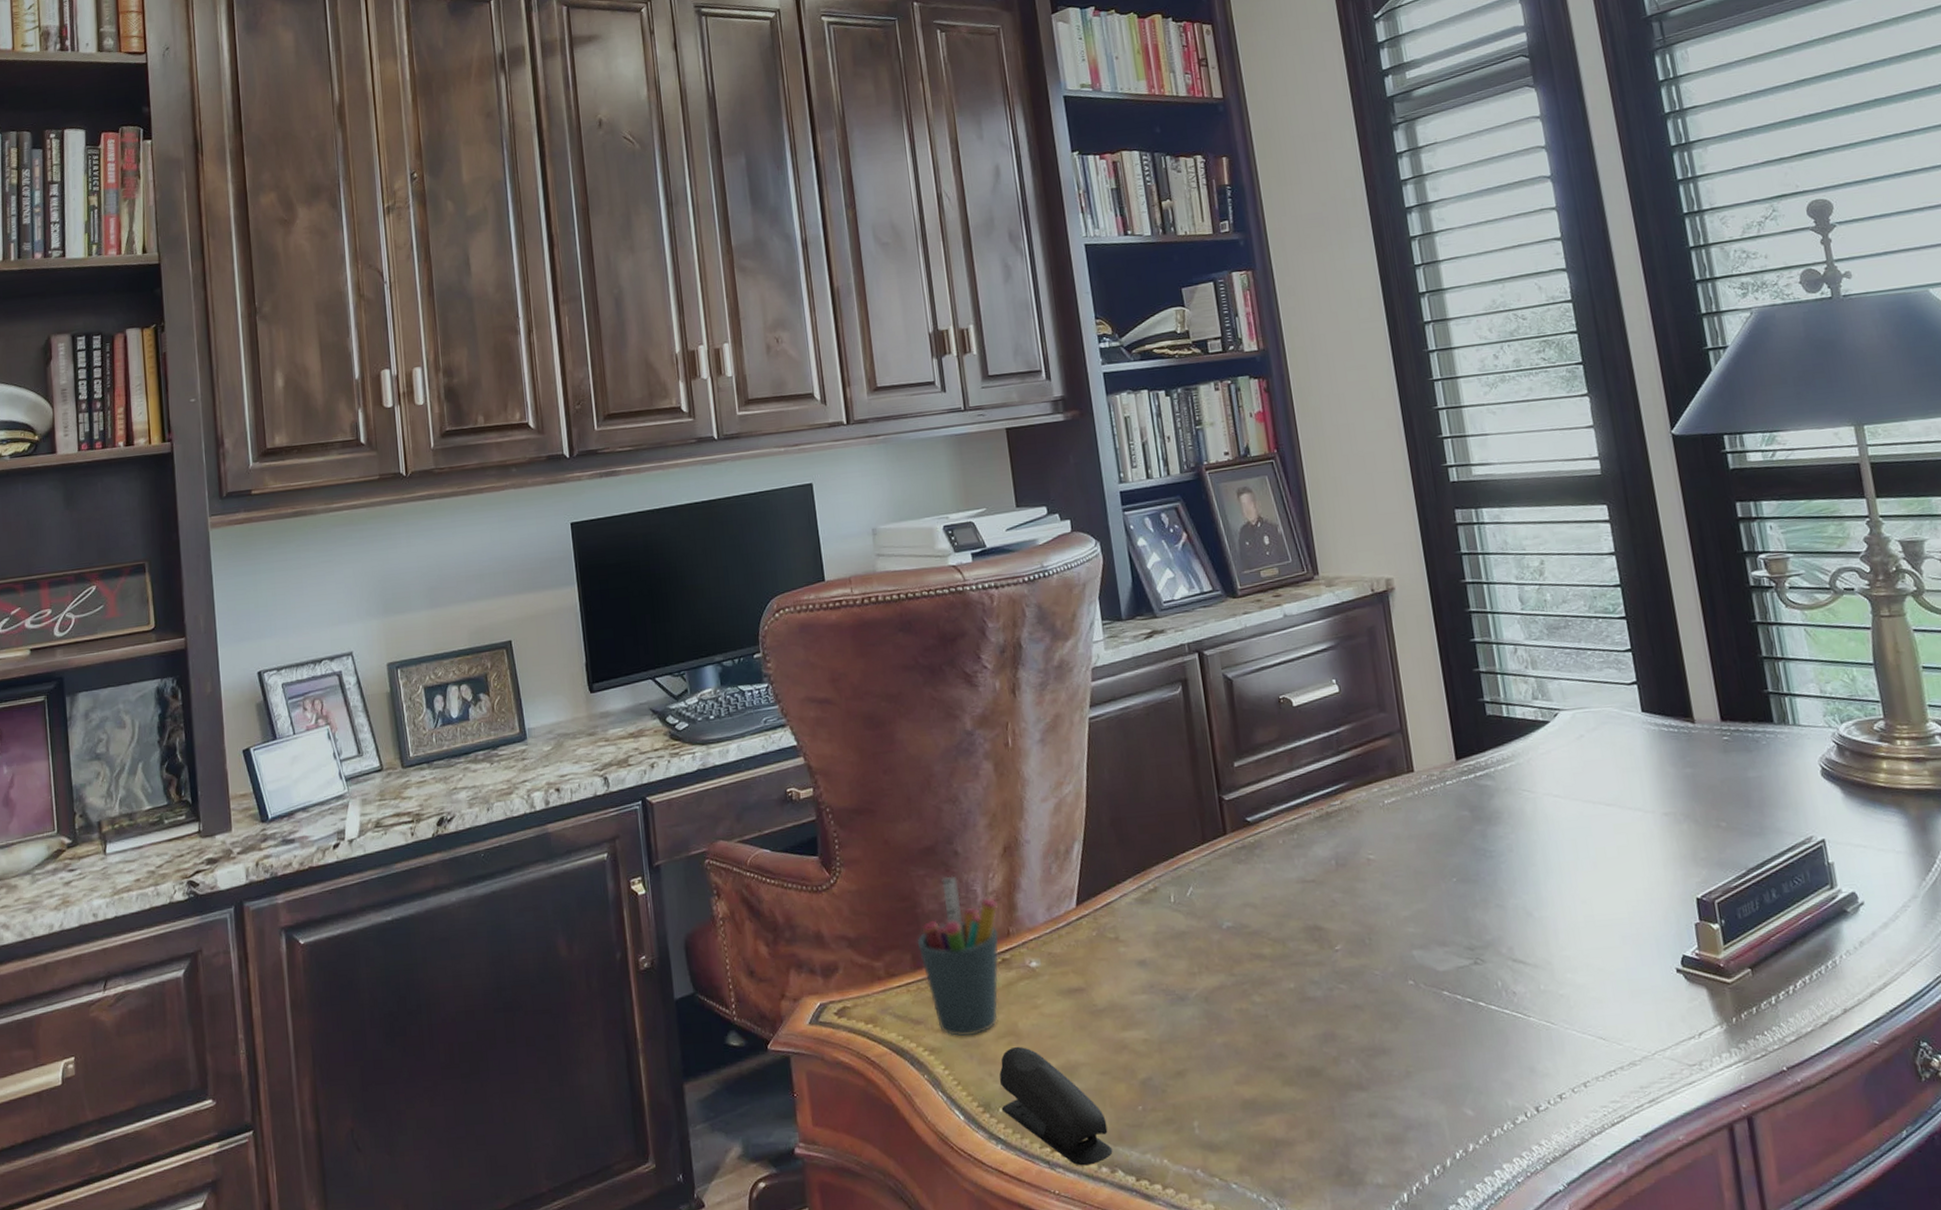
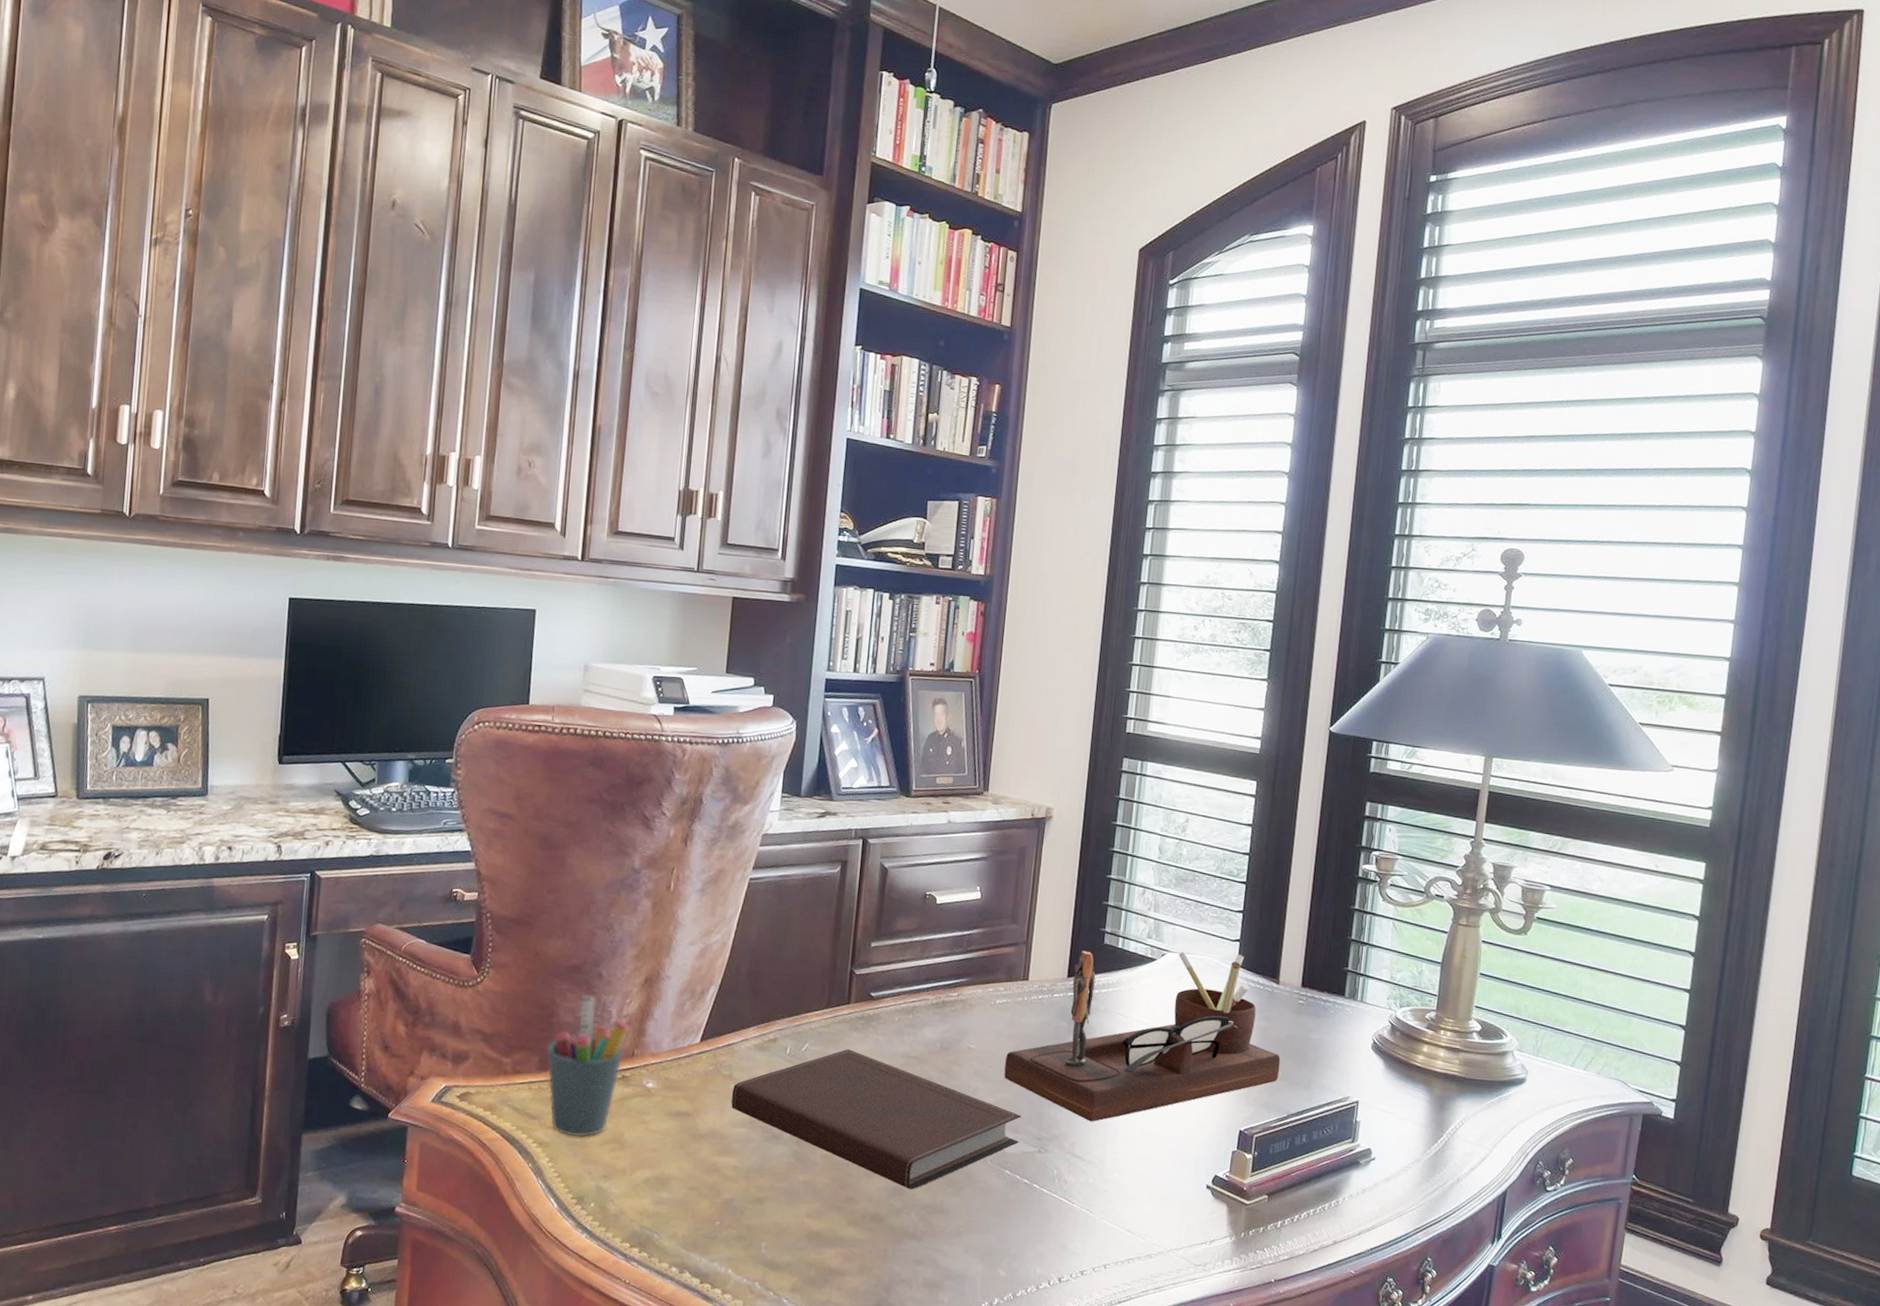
stapler: present [999,1046,1113,1166] -> none [593,1153,685,1264]
notebook: none [1122,885,1450,1033] -> present [731,1049,1021,1190]
desk organizer: none [1410,697,1725,919] -> present [1004,950,1281,1122]

